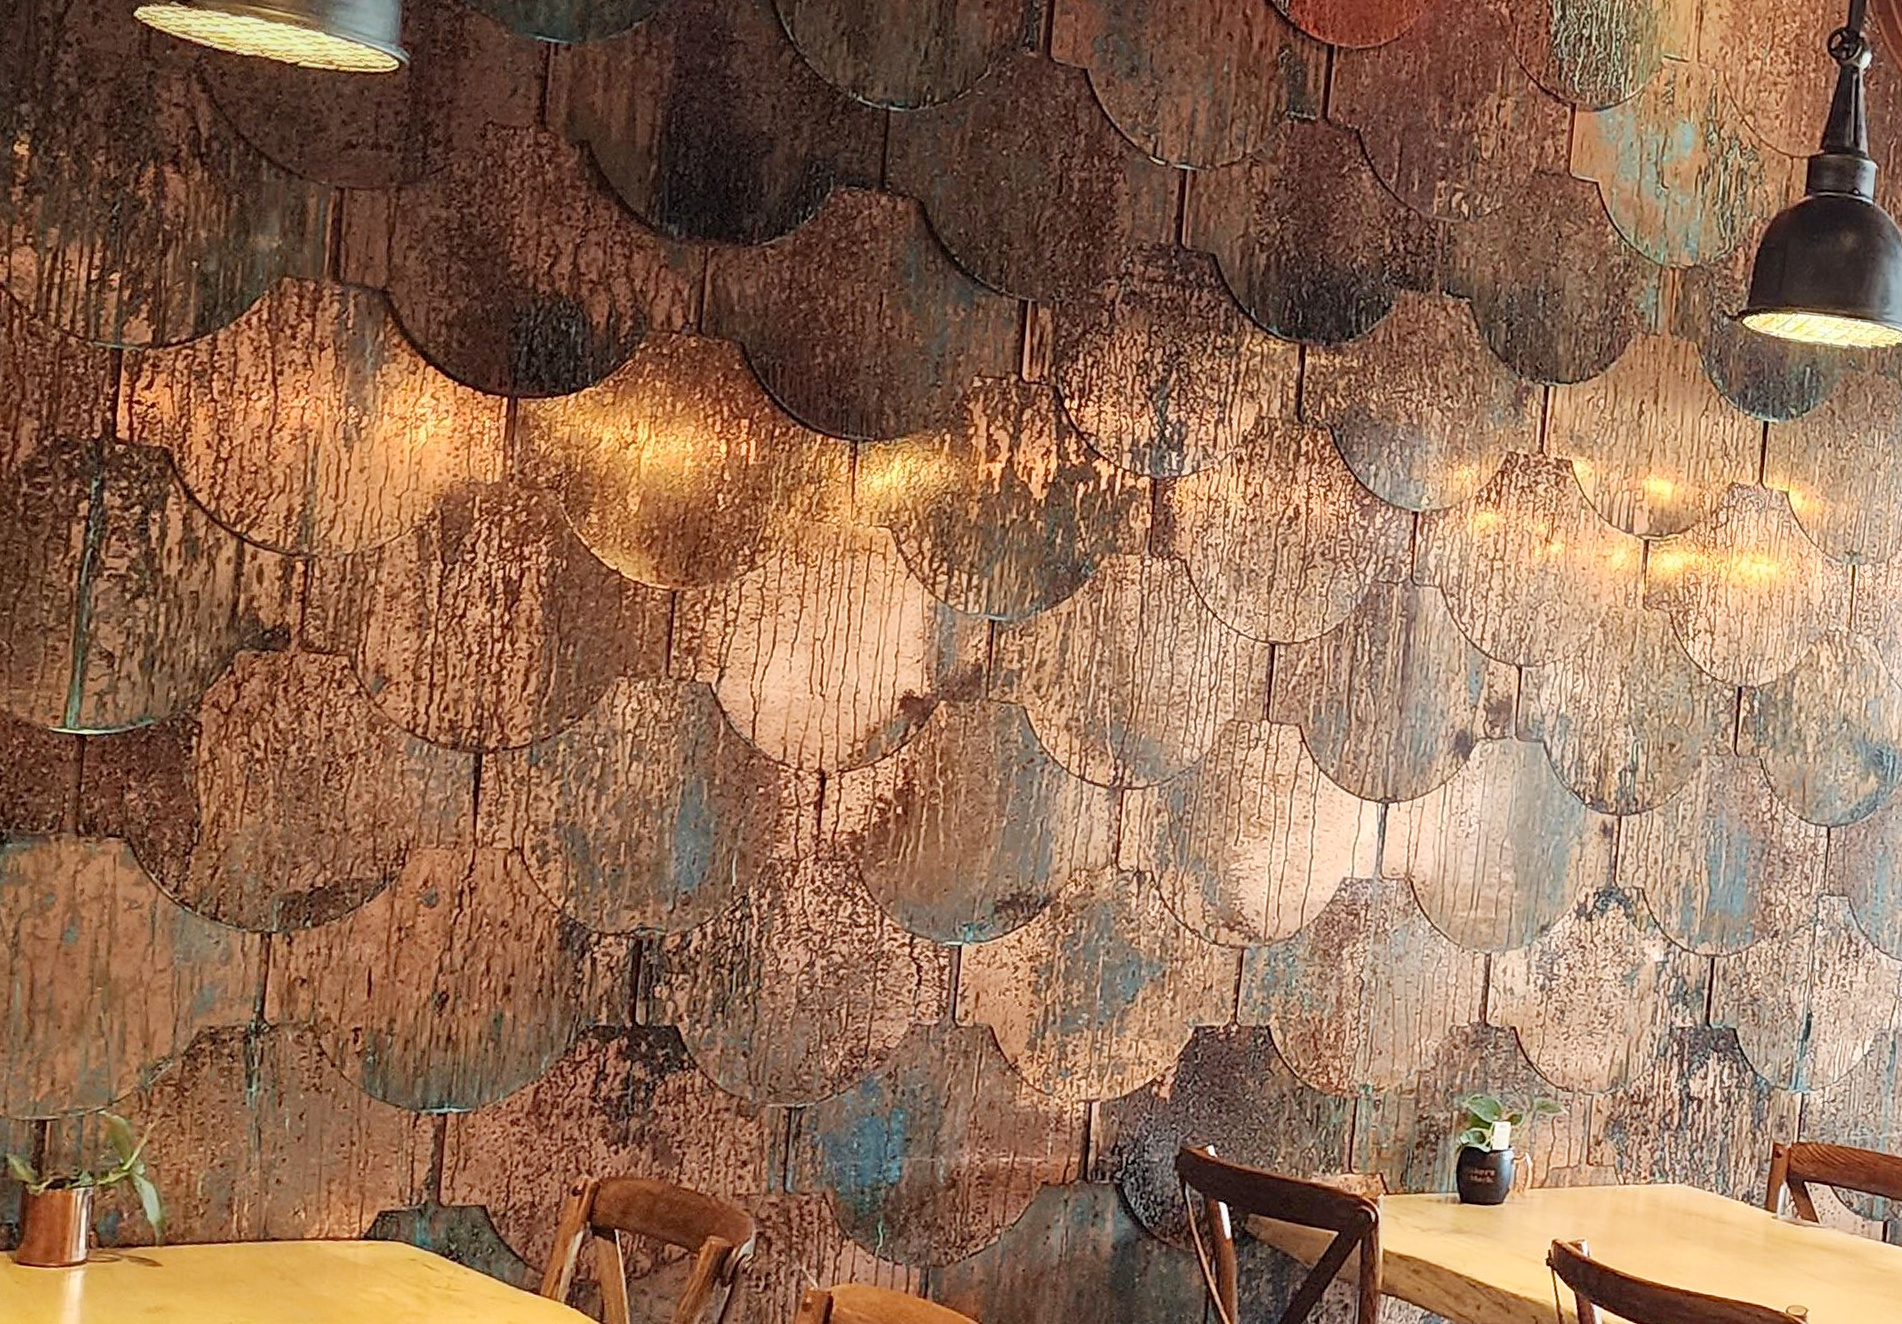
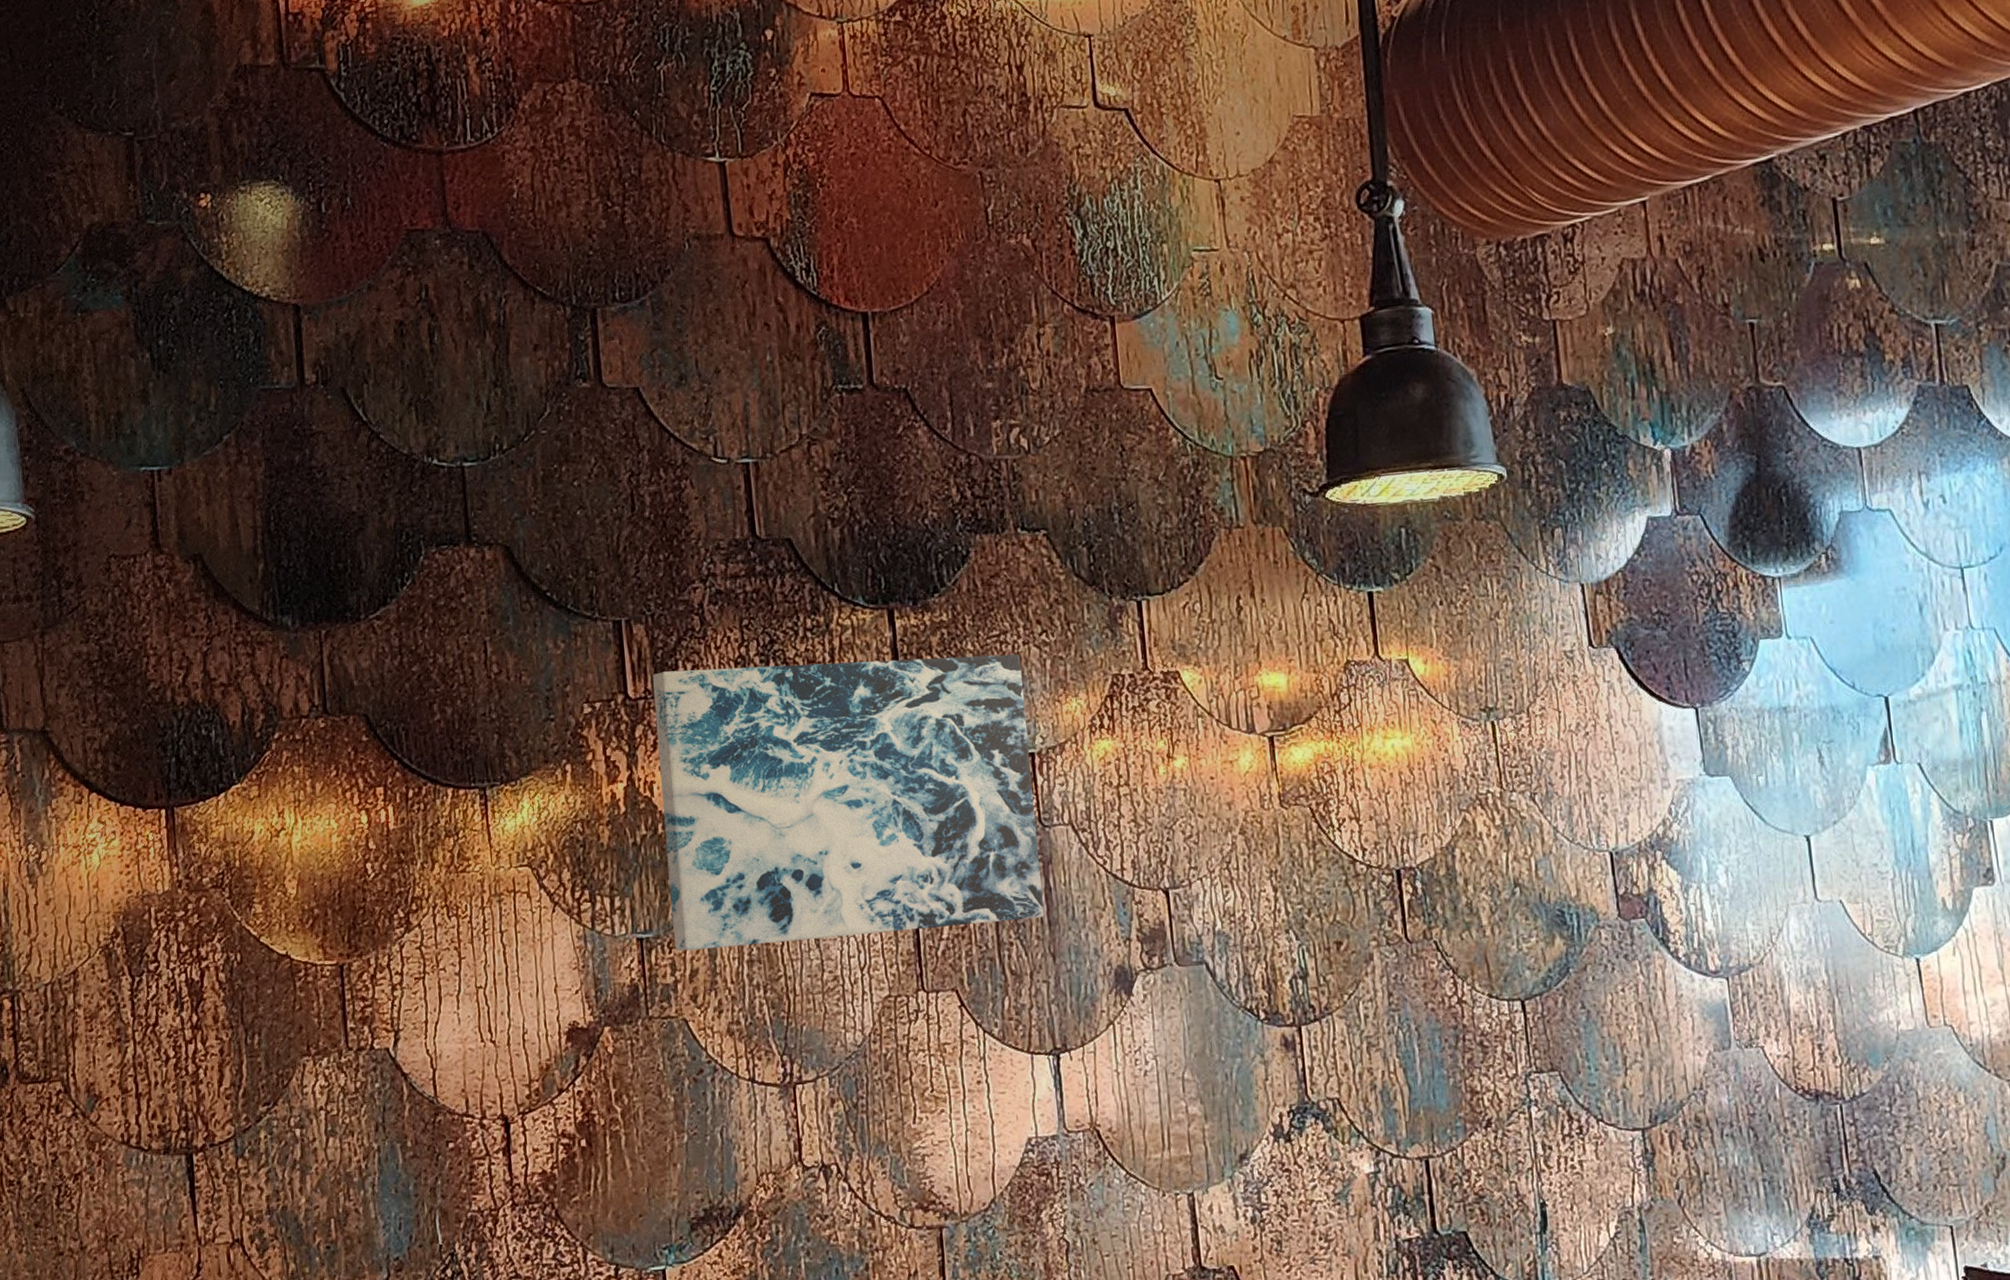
wall art: none [1027,360,1422,671] -> present [652,654,1044,952]

